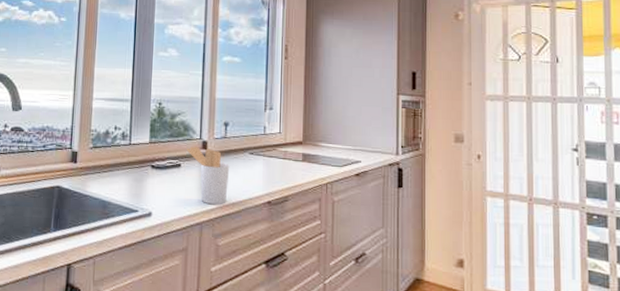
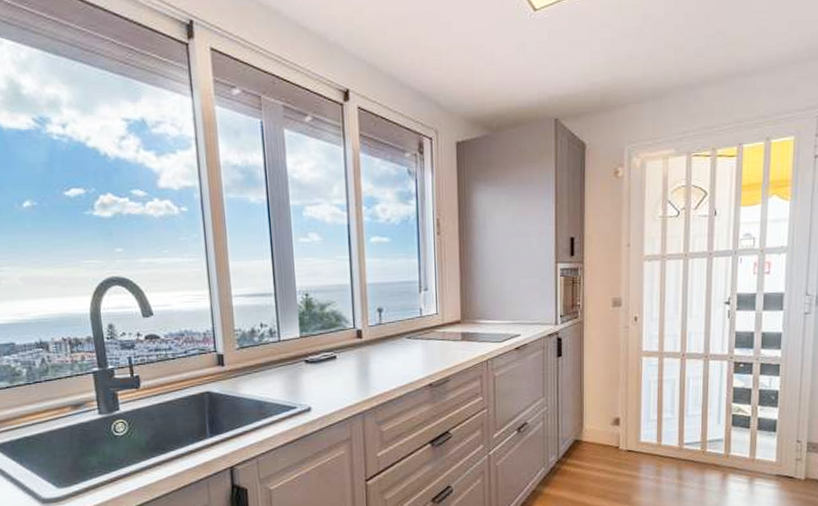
utensil holder: present [186,146,230,205] -> none [340,336,388,393]

